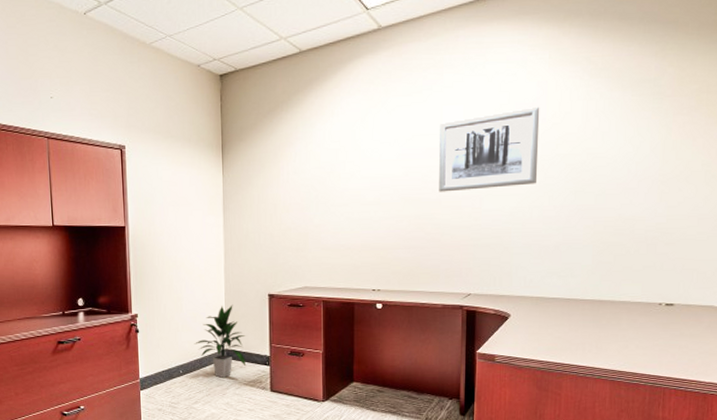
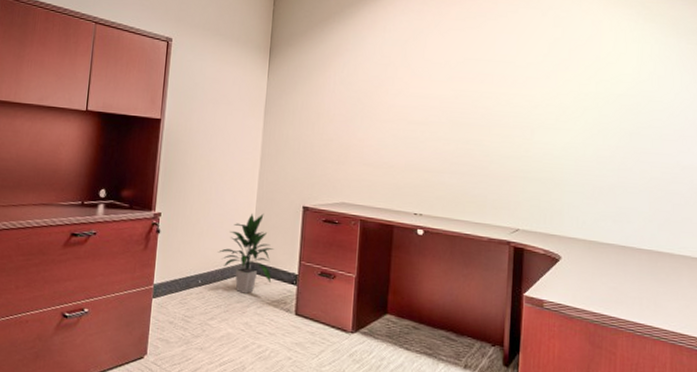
wall art: present [439,106,540,192] -> none [489,44,594,121]

